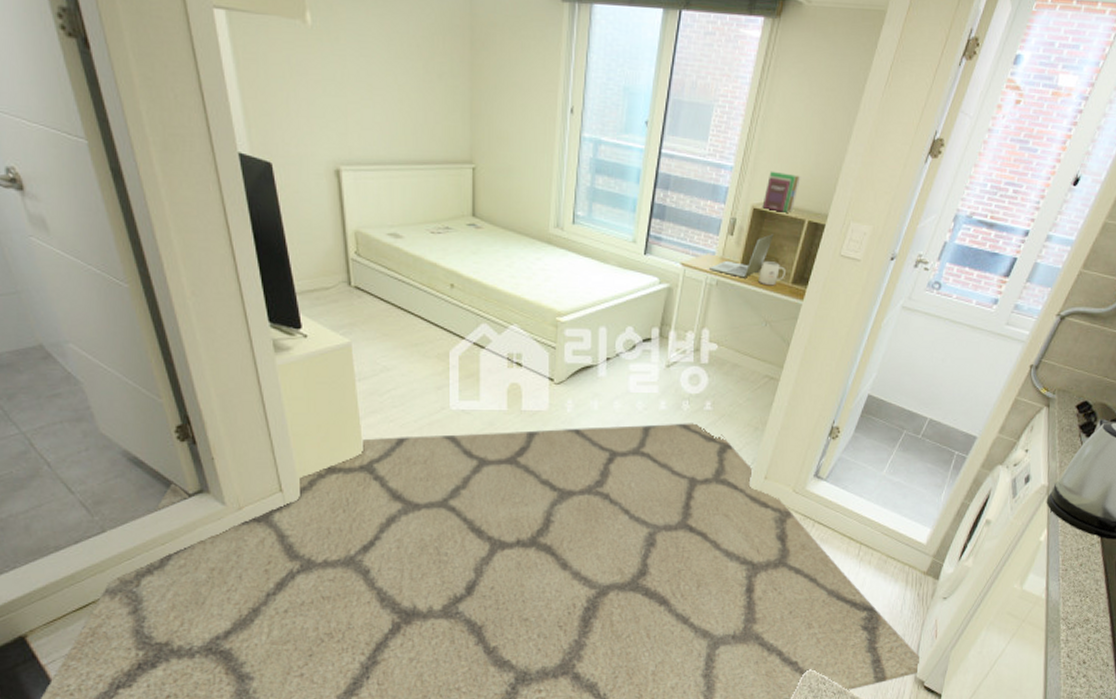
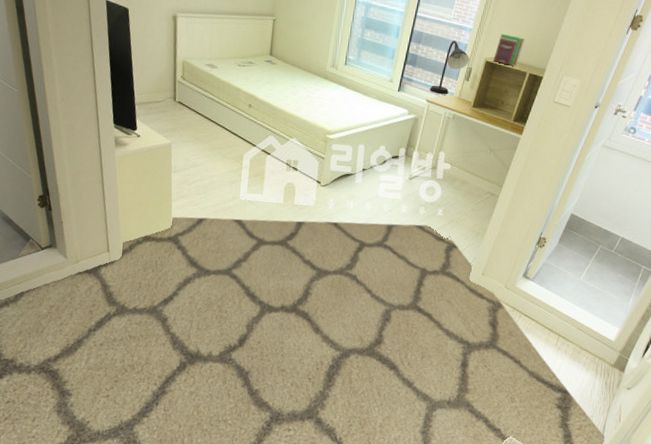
desk lamp: none [684,183,733,255] -> present [429,40,470,95]
laptop: present [708,234,774,278] -> none [447,82,501,115]
mug: present [758,261,785,286] -> none [487,102,509,122]

